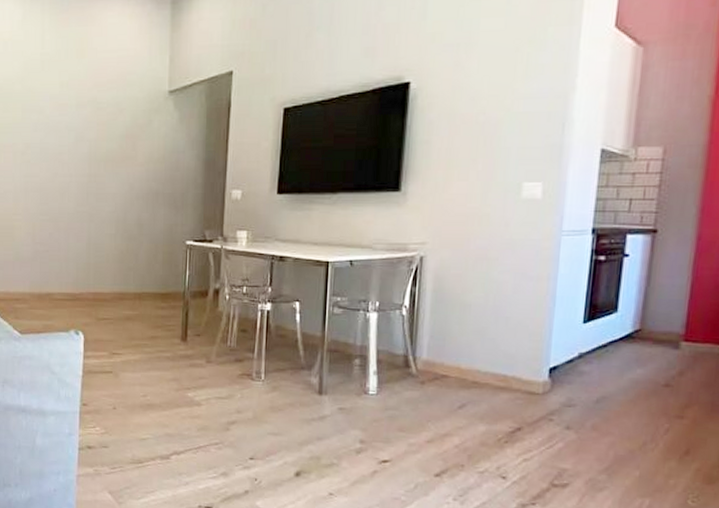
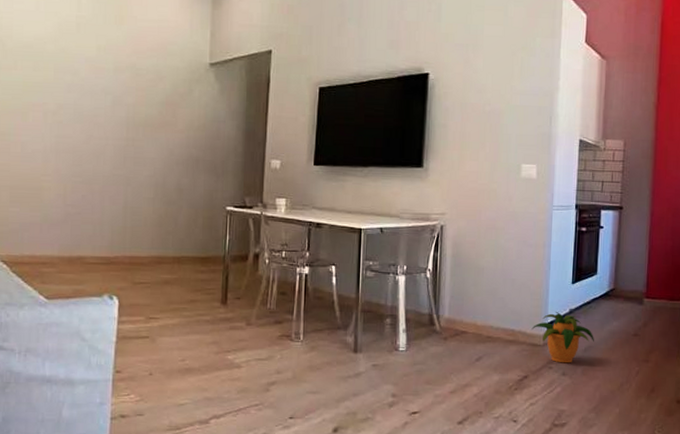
potted plant: none [528,355,610,416] -> present [531,311,594,364]

